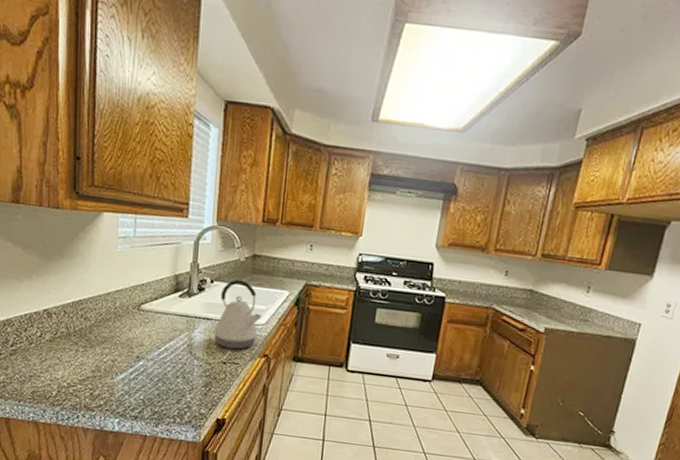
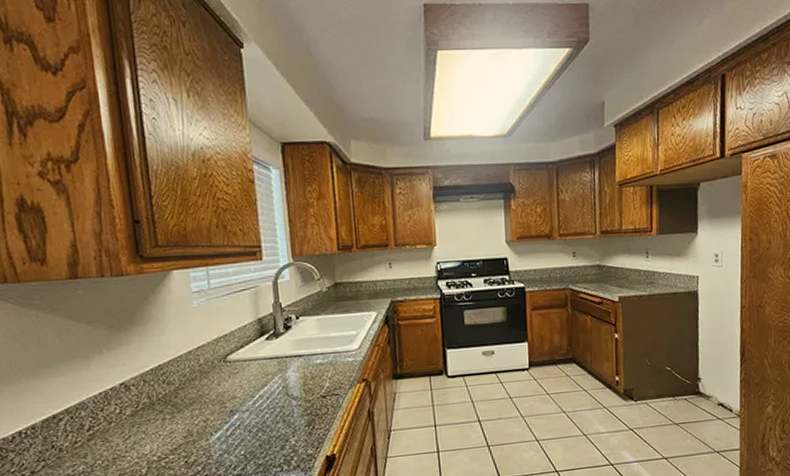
kettle: present [214,279,262,350] -> none [308,310,354,382]

